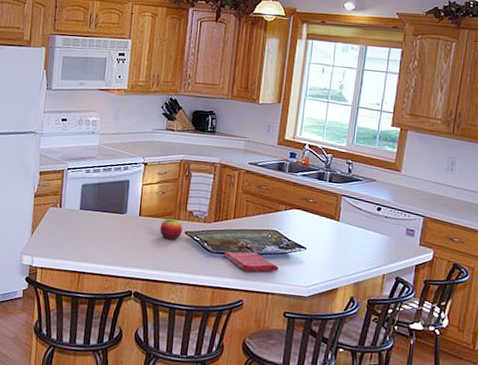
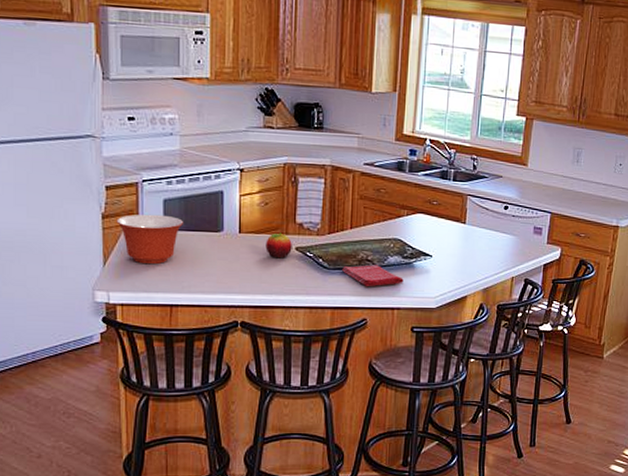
mixing bowl: none [44,195,97,237] -> present [116,214,184,265]

